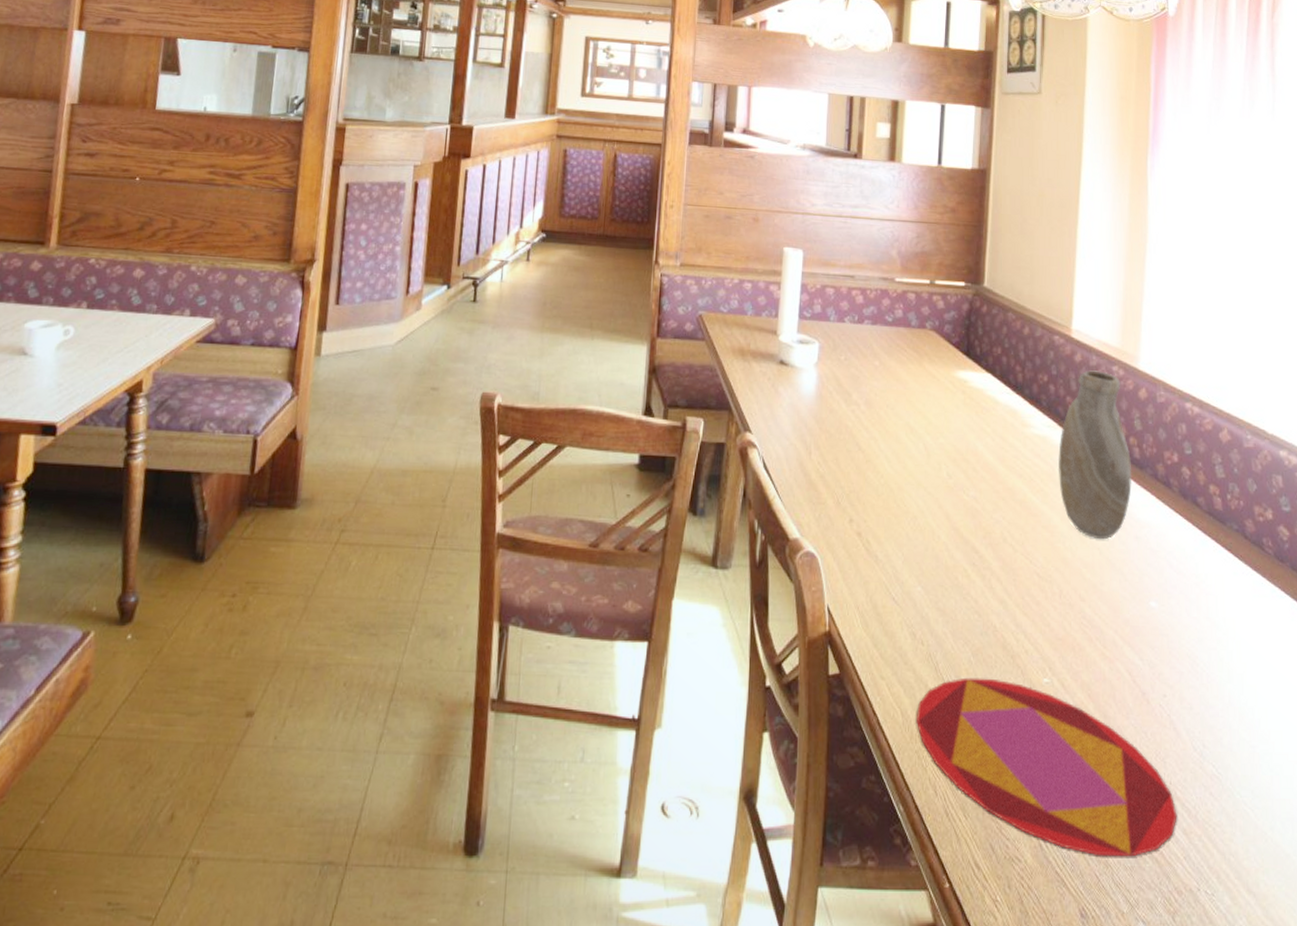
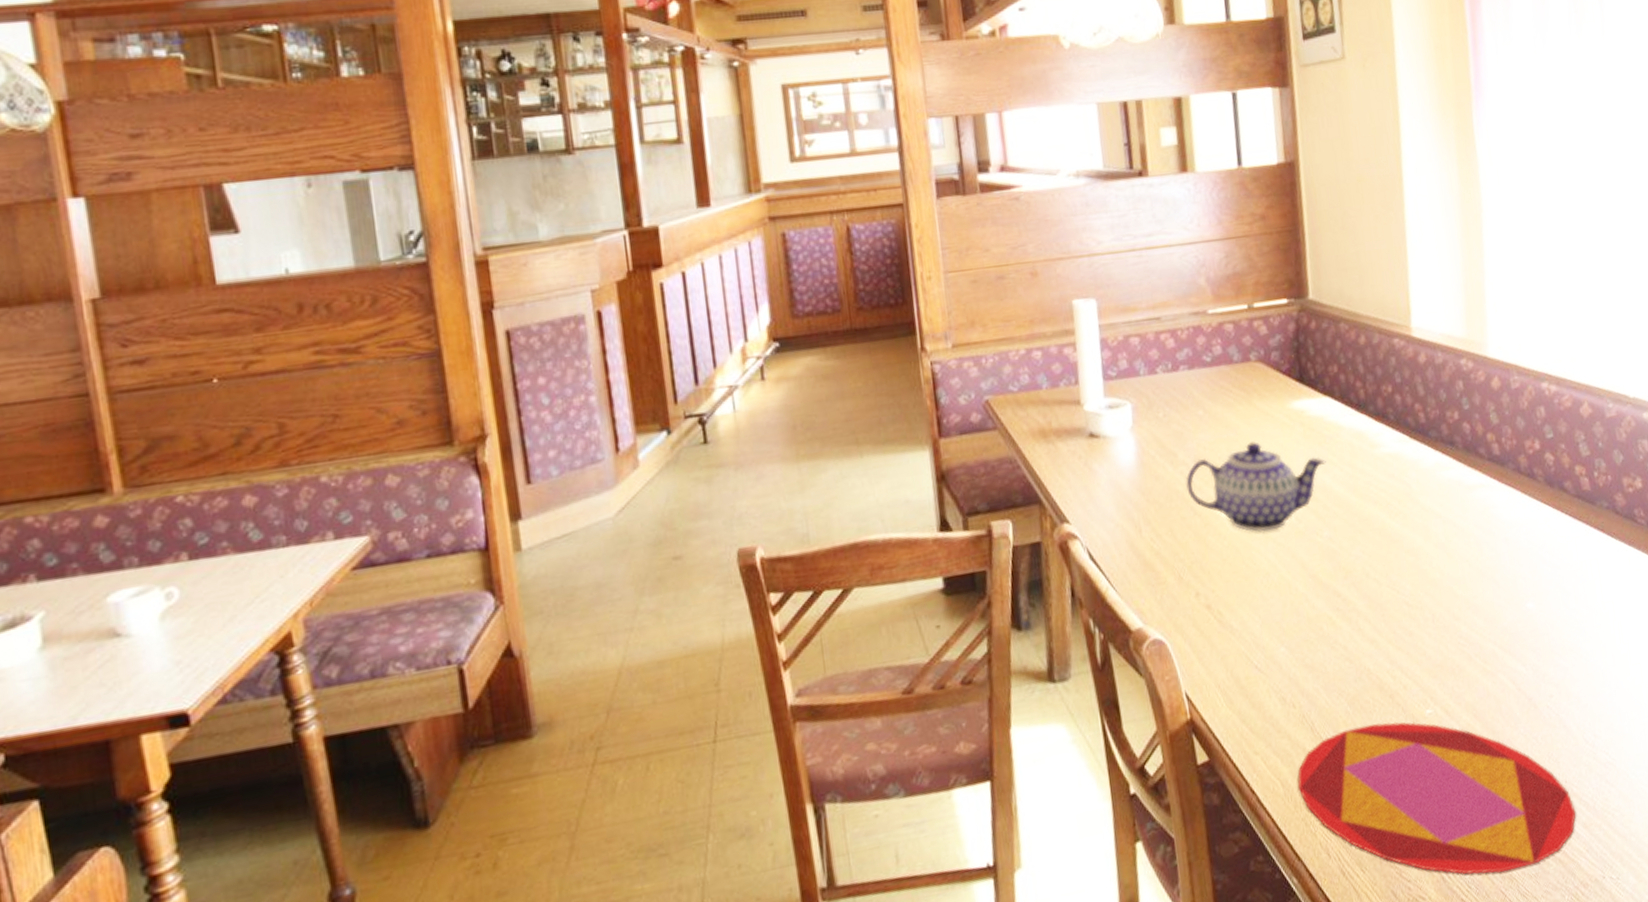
teapot: none [855,398,981,480] -> present [1185,442,1326,533]
vase: present [1059,370,1132,540] -> none [1413,368,1495,551]

